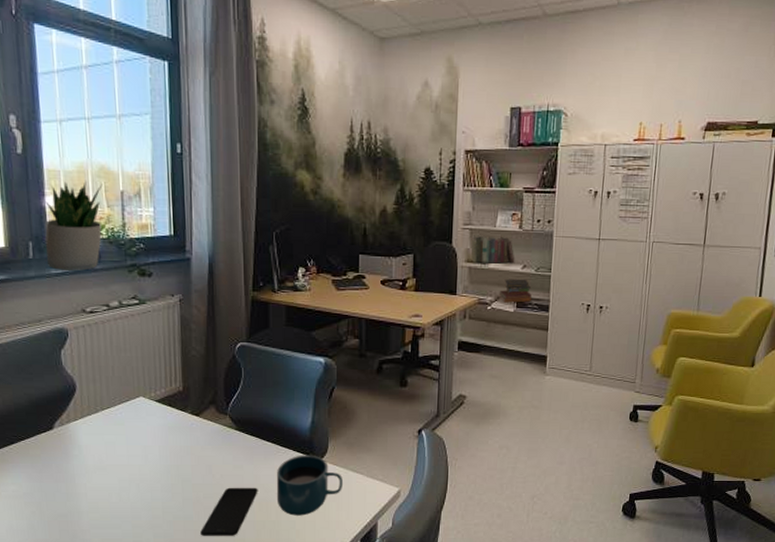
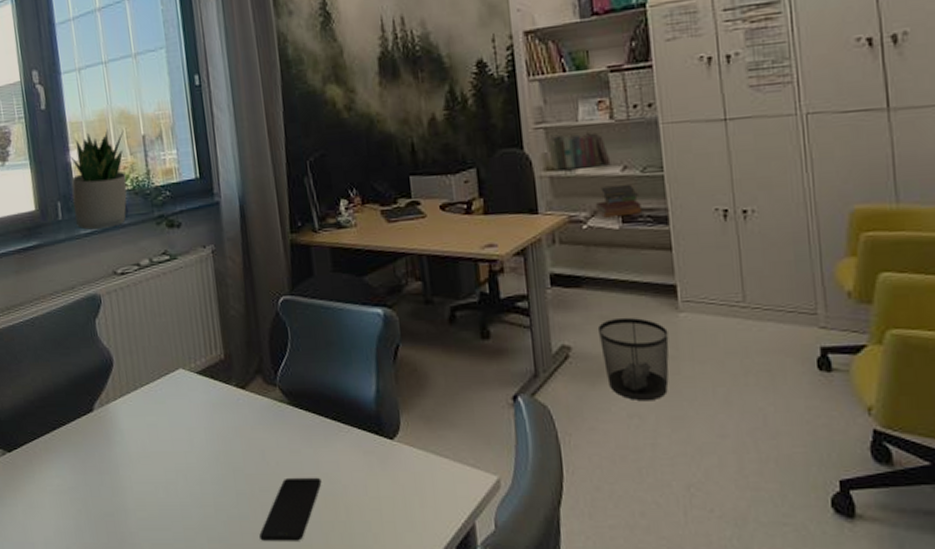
cup: present [276,455,344,516] -> none [341,433,425,514]
waste bin: none [487,377,536,436] -> present [597,317,669,400]

